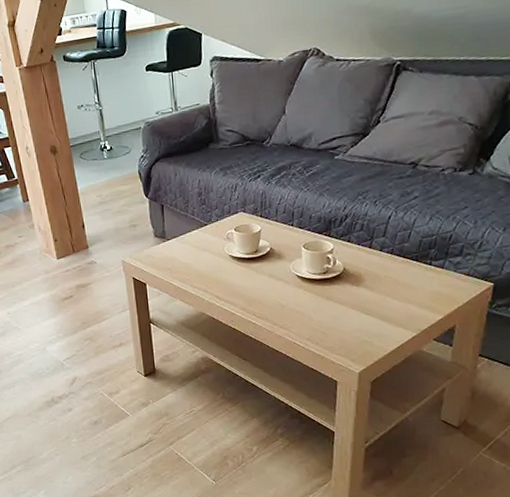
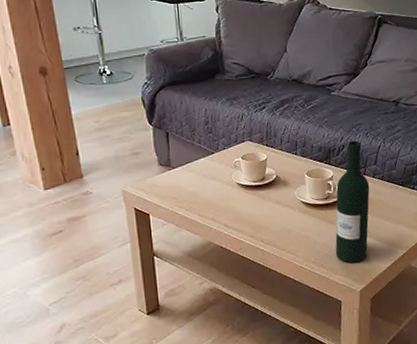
wine bottle: none [332,210,376,343] -> present [335,140,370,263]

